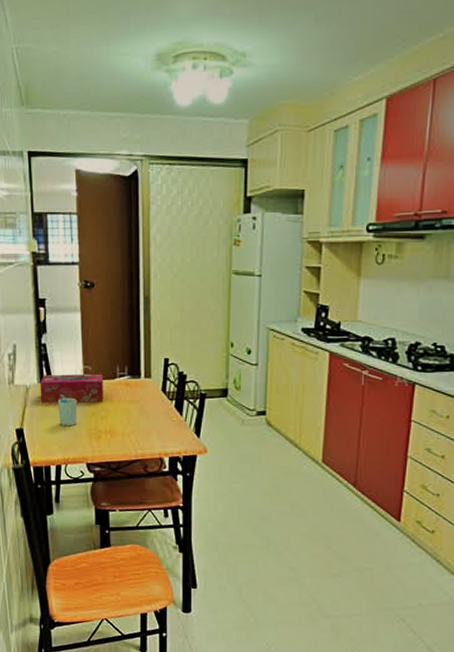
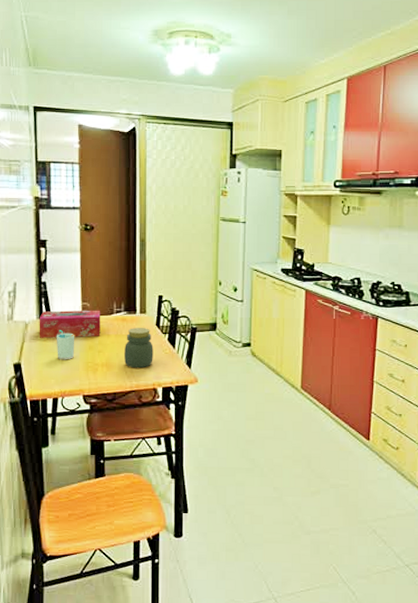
jar: none [129,393,159,437] -> present [124,328,153,369]

